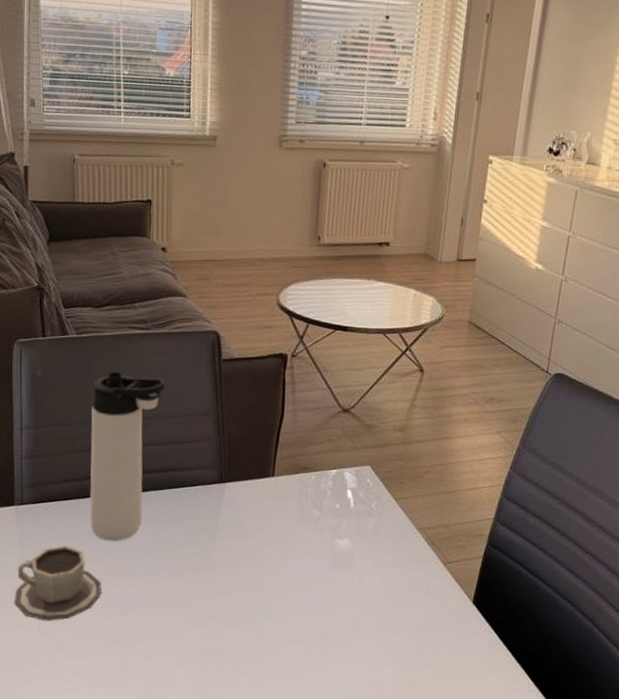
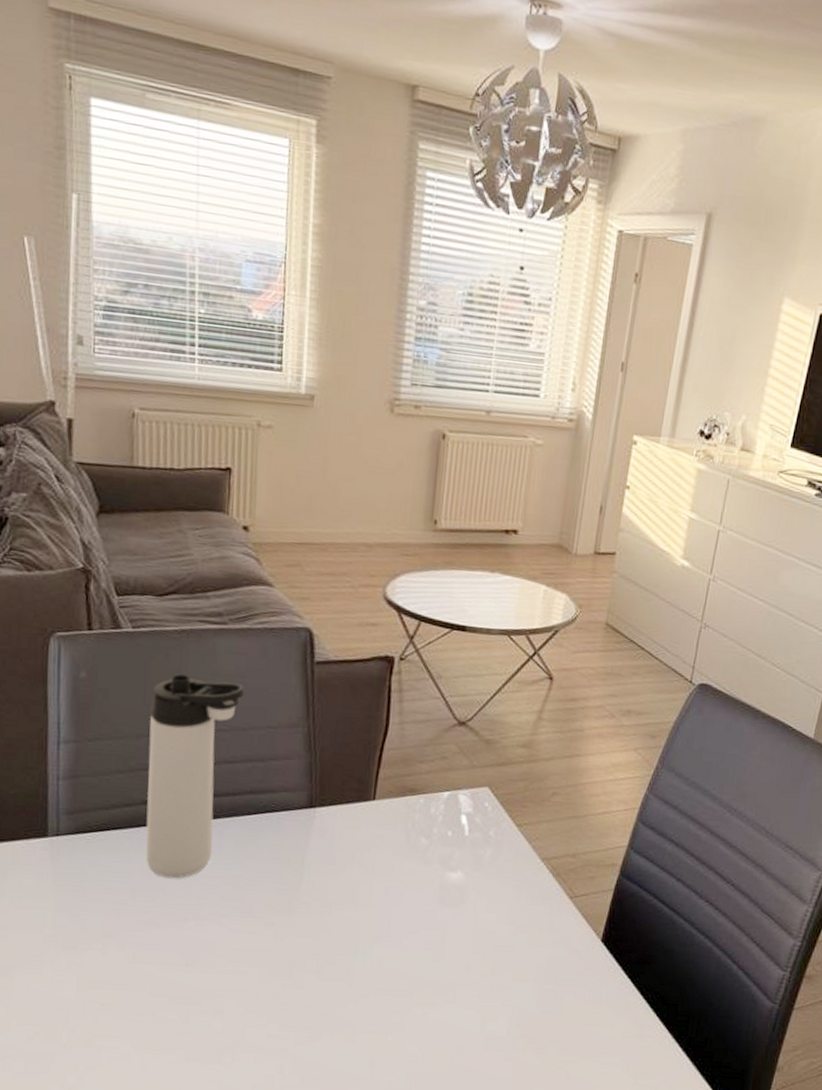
cup: present [13,546,101,621] -> none [44,885,159,977]

